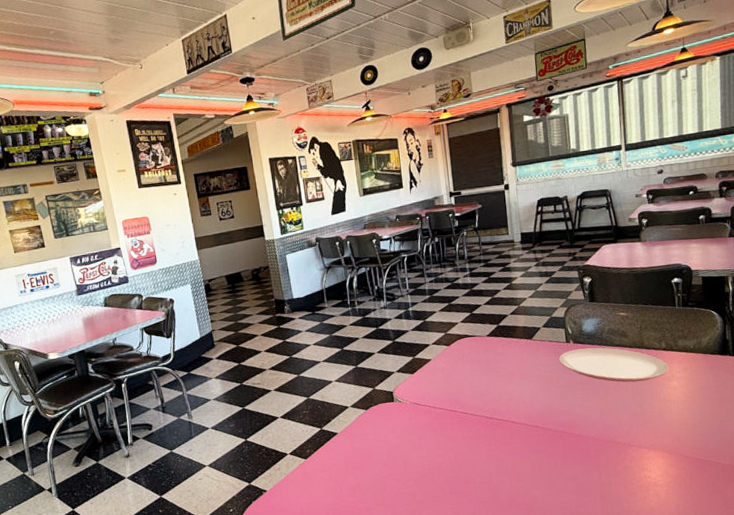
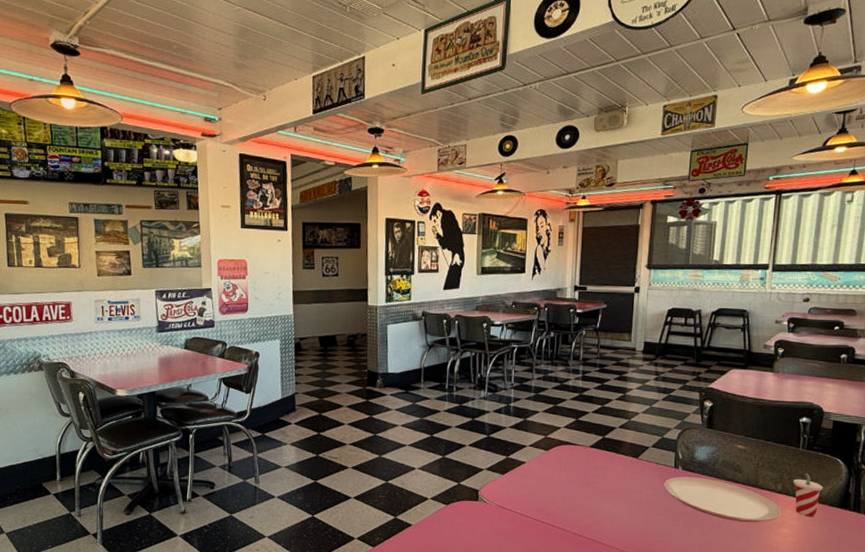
beverage cup: none [675,326,703,367] -> present [793,471,824,517]

